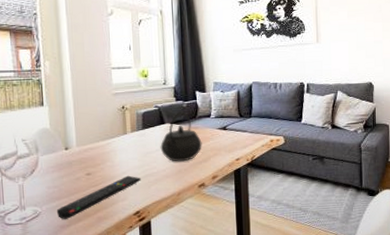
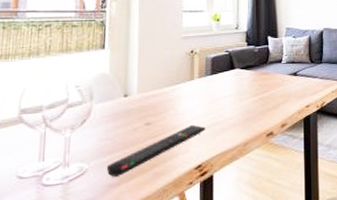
kettle: present [160,111,202,162] -> none [228,56,272,110]

